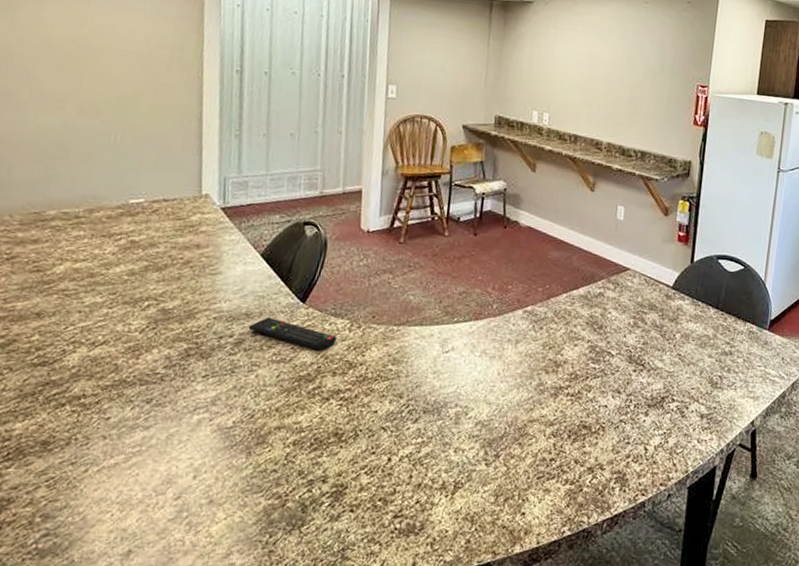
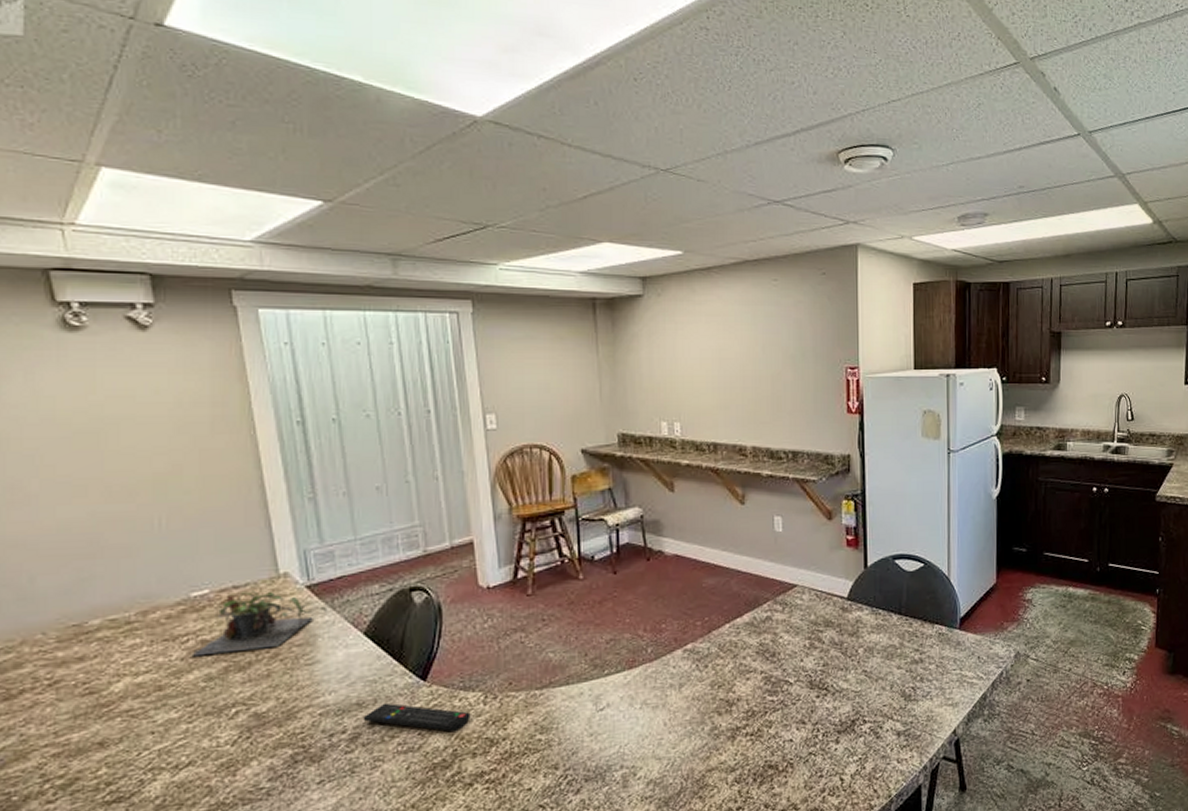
plant: none [121,204,235,255] -> present [191,590,328,657]

